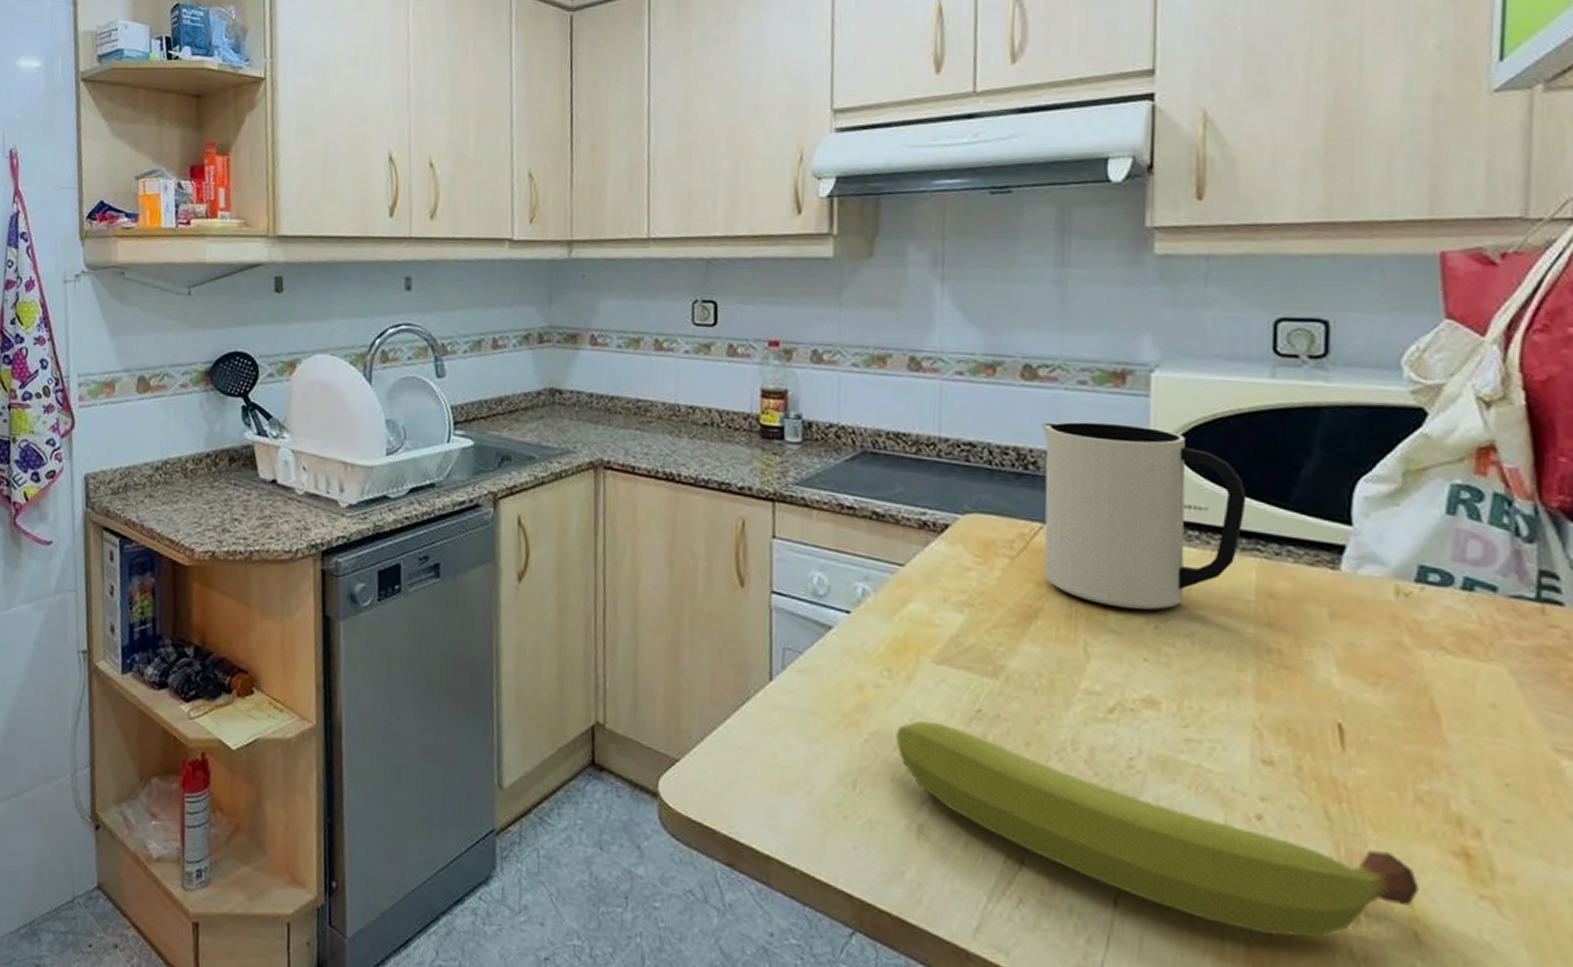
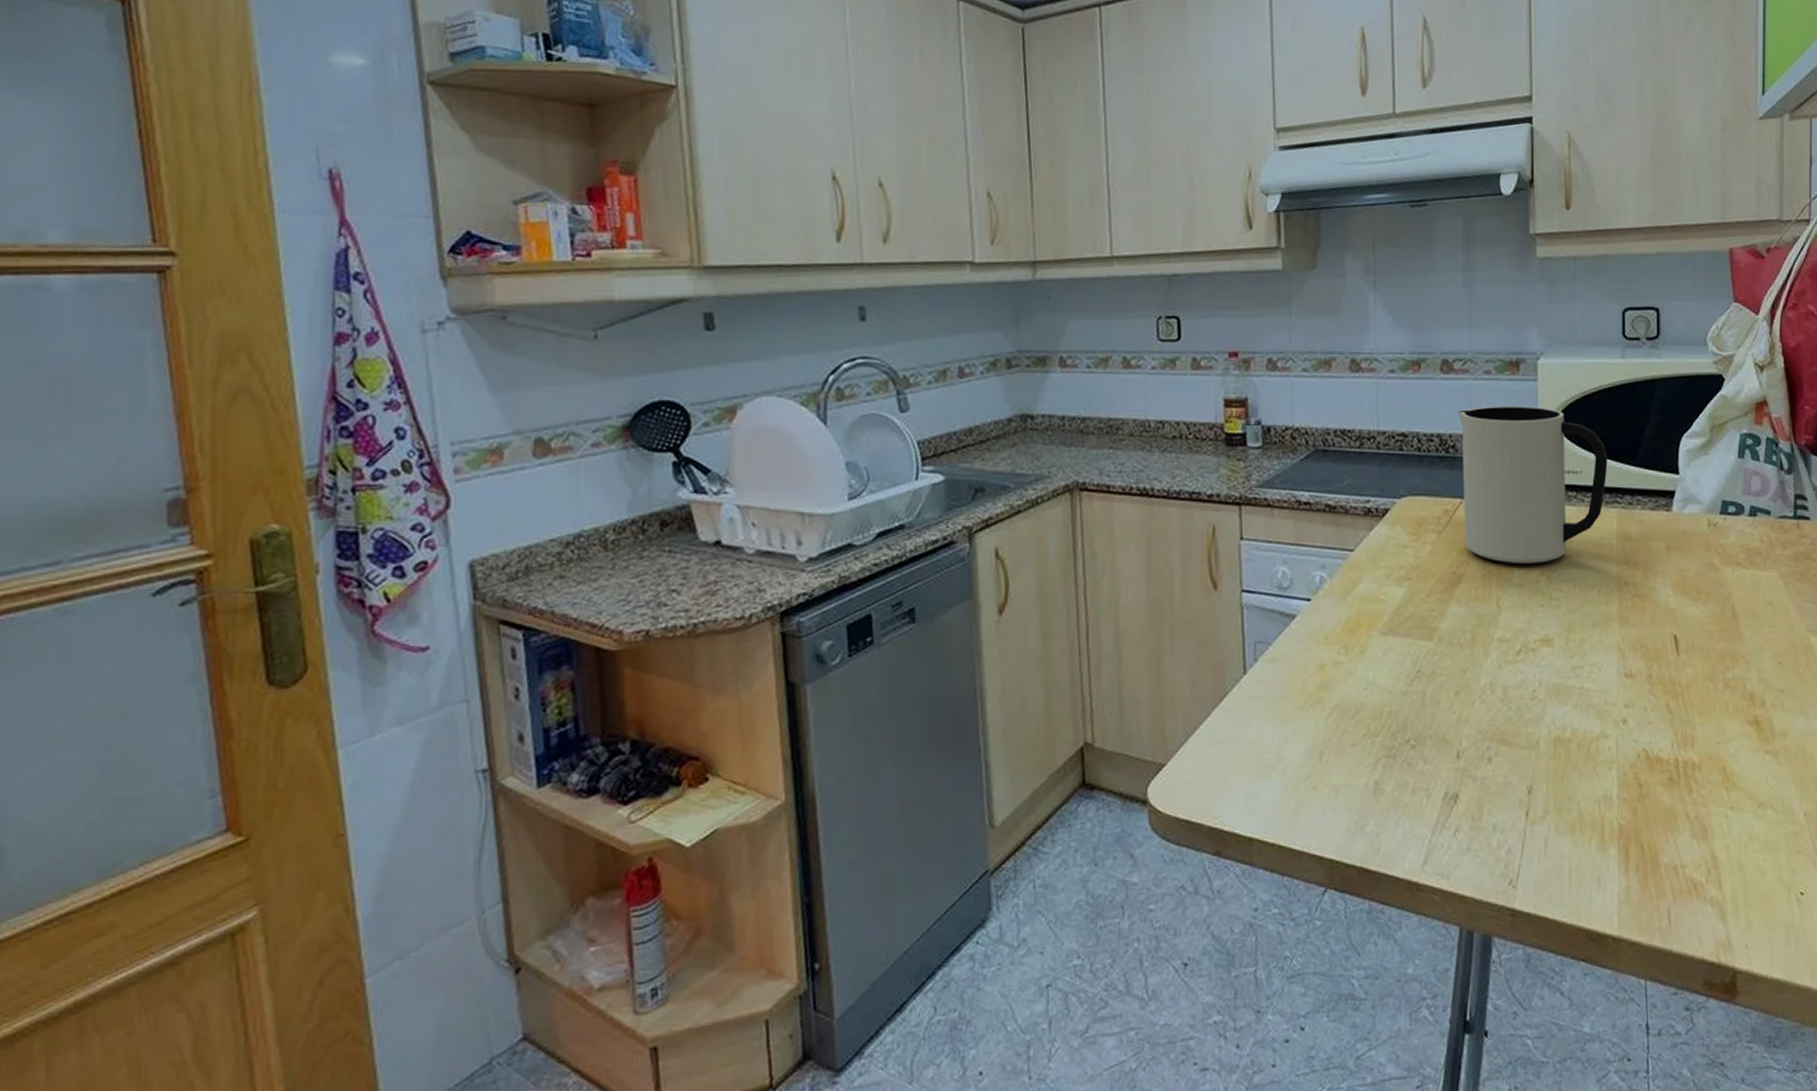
fruit: present [895,720,1420,938] -> none [1353,688,1729,815]

